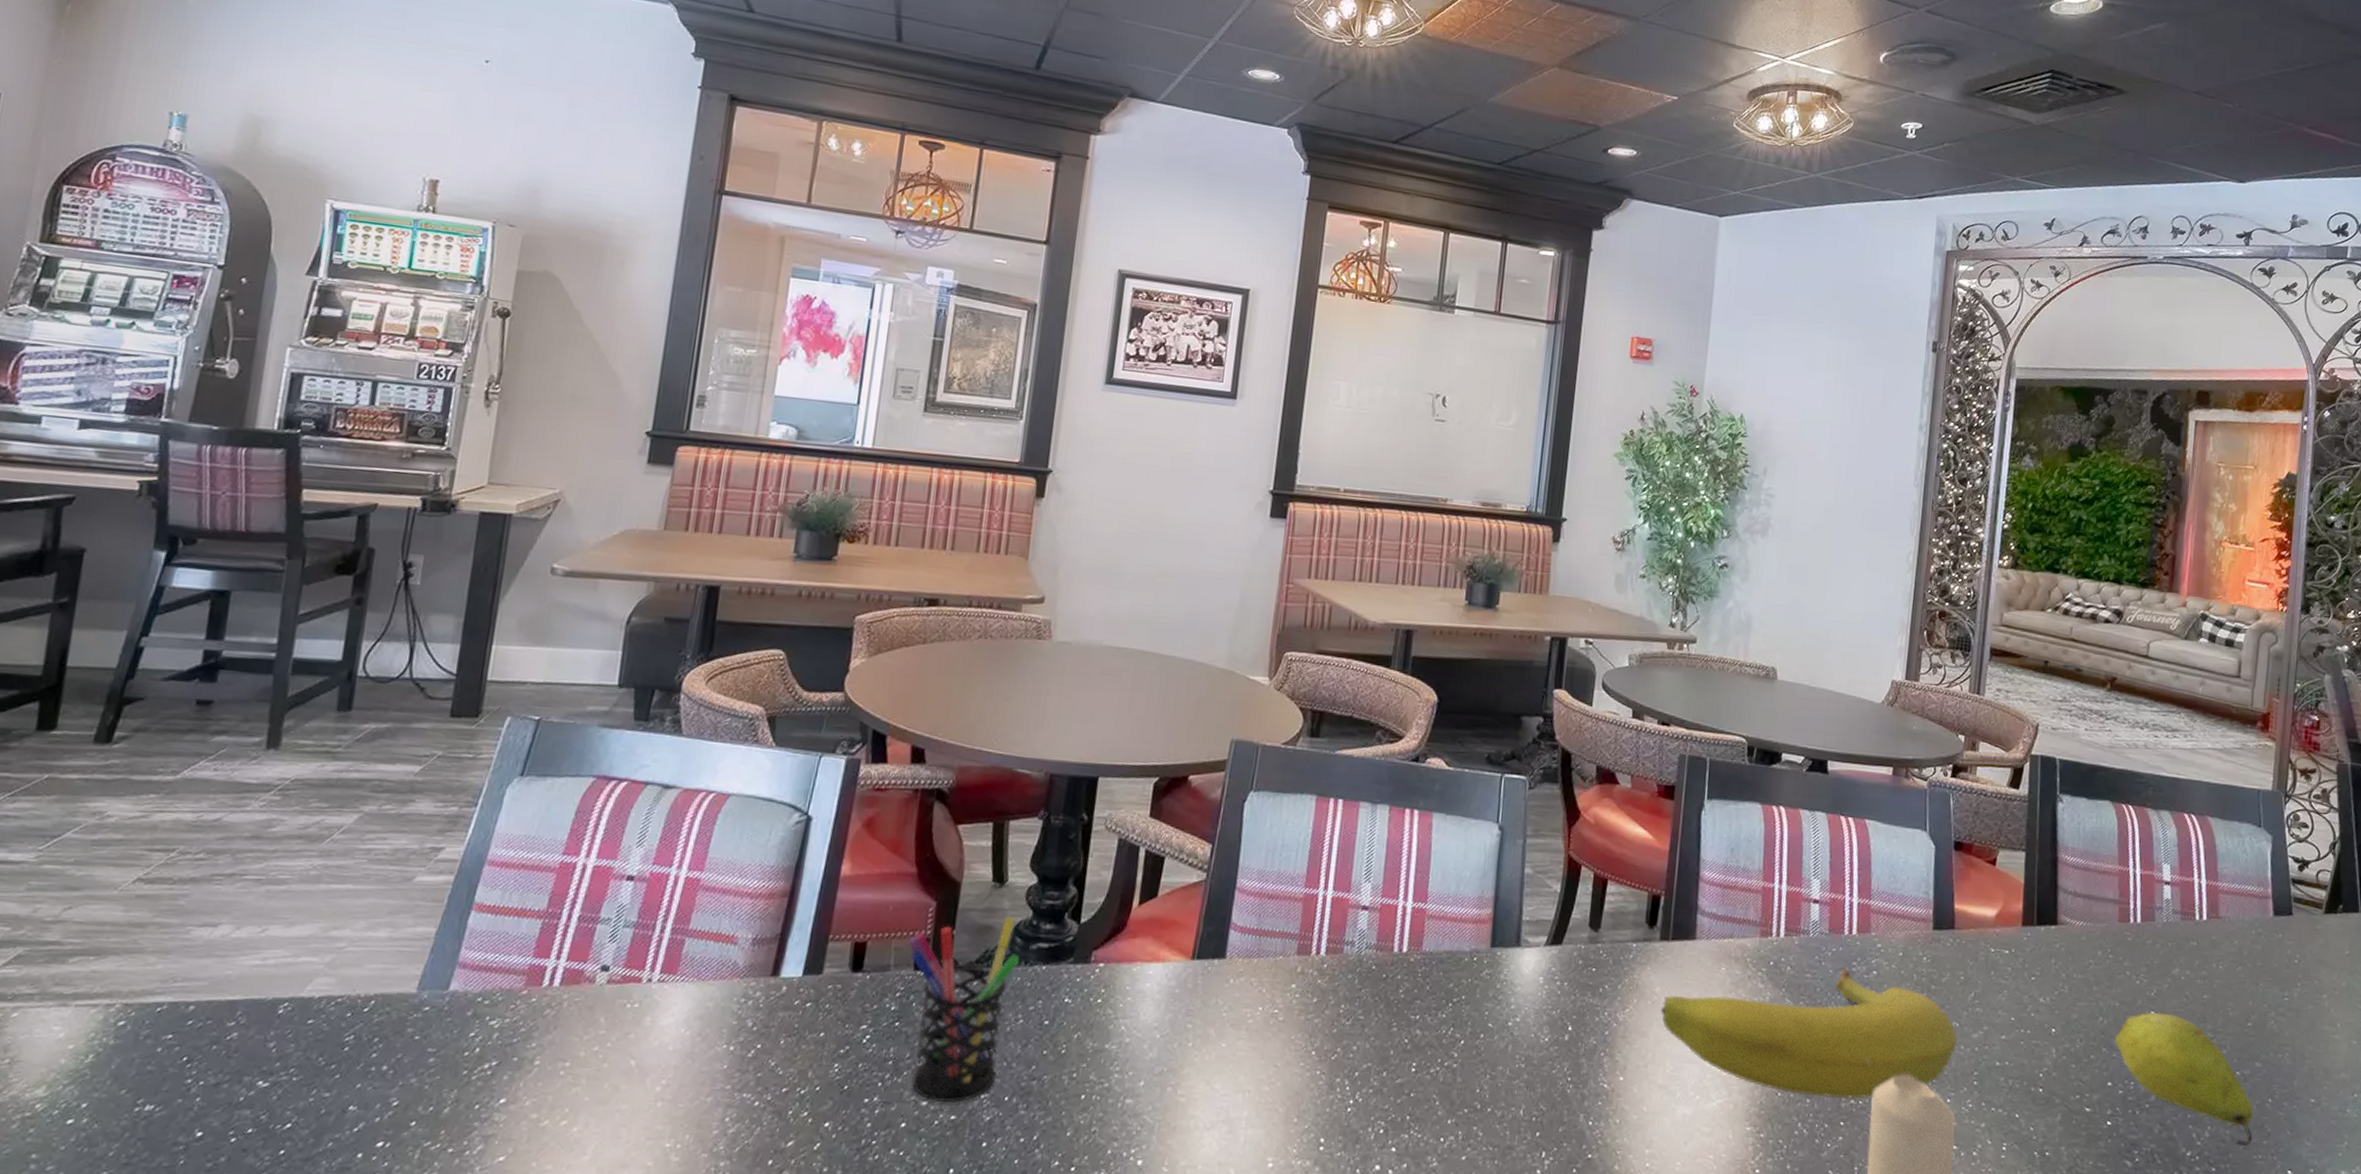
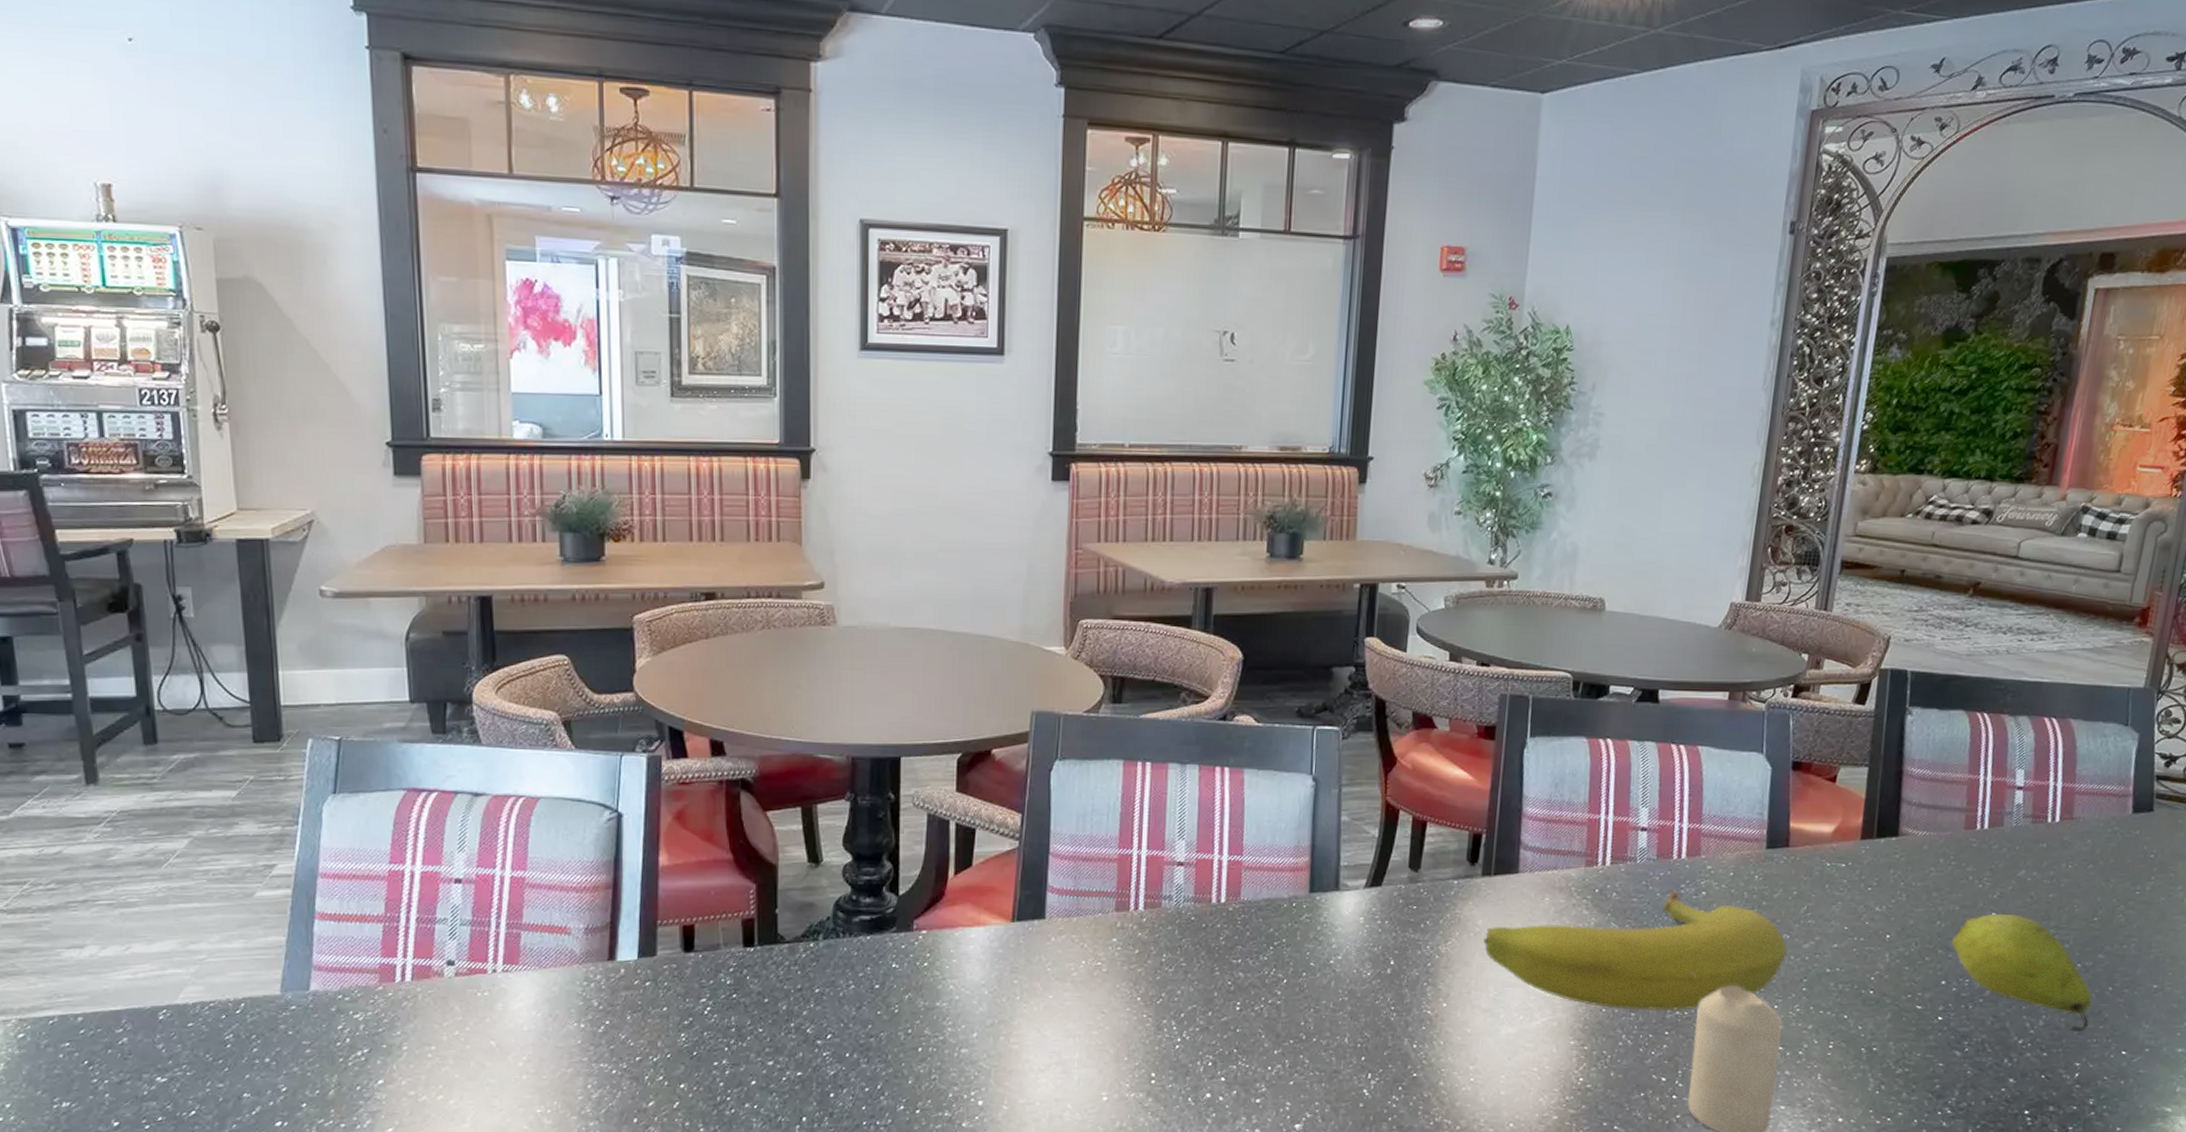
pen holder: present [908,917,1020,1104] -> none [734,894,845,1062]

